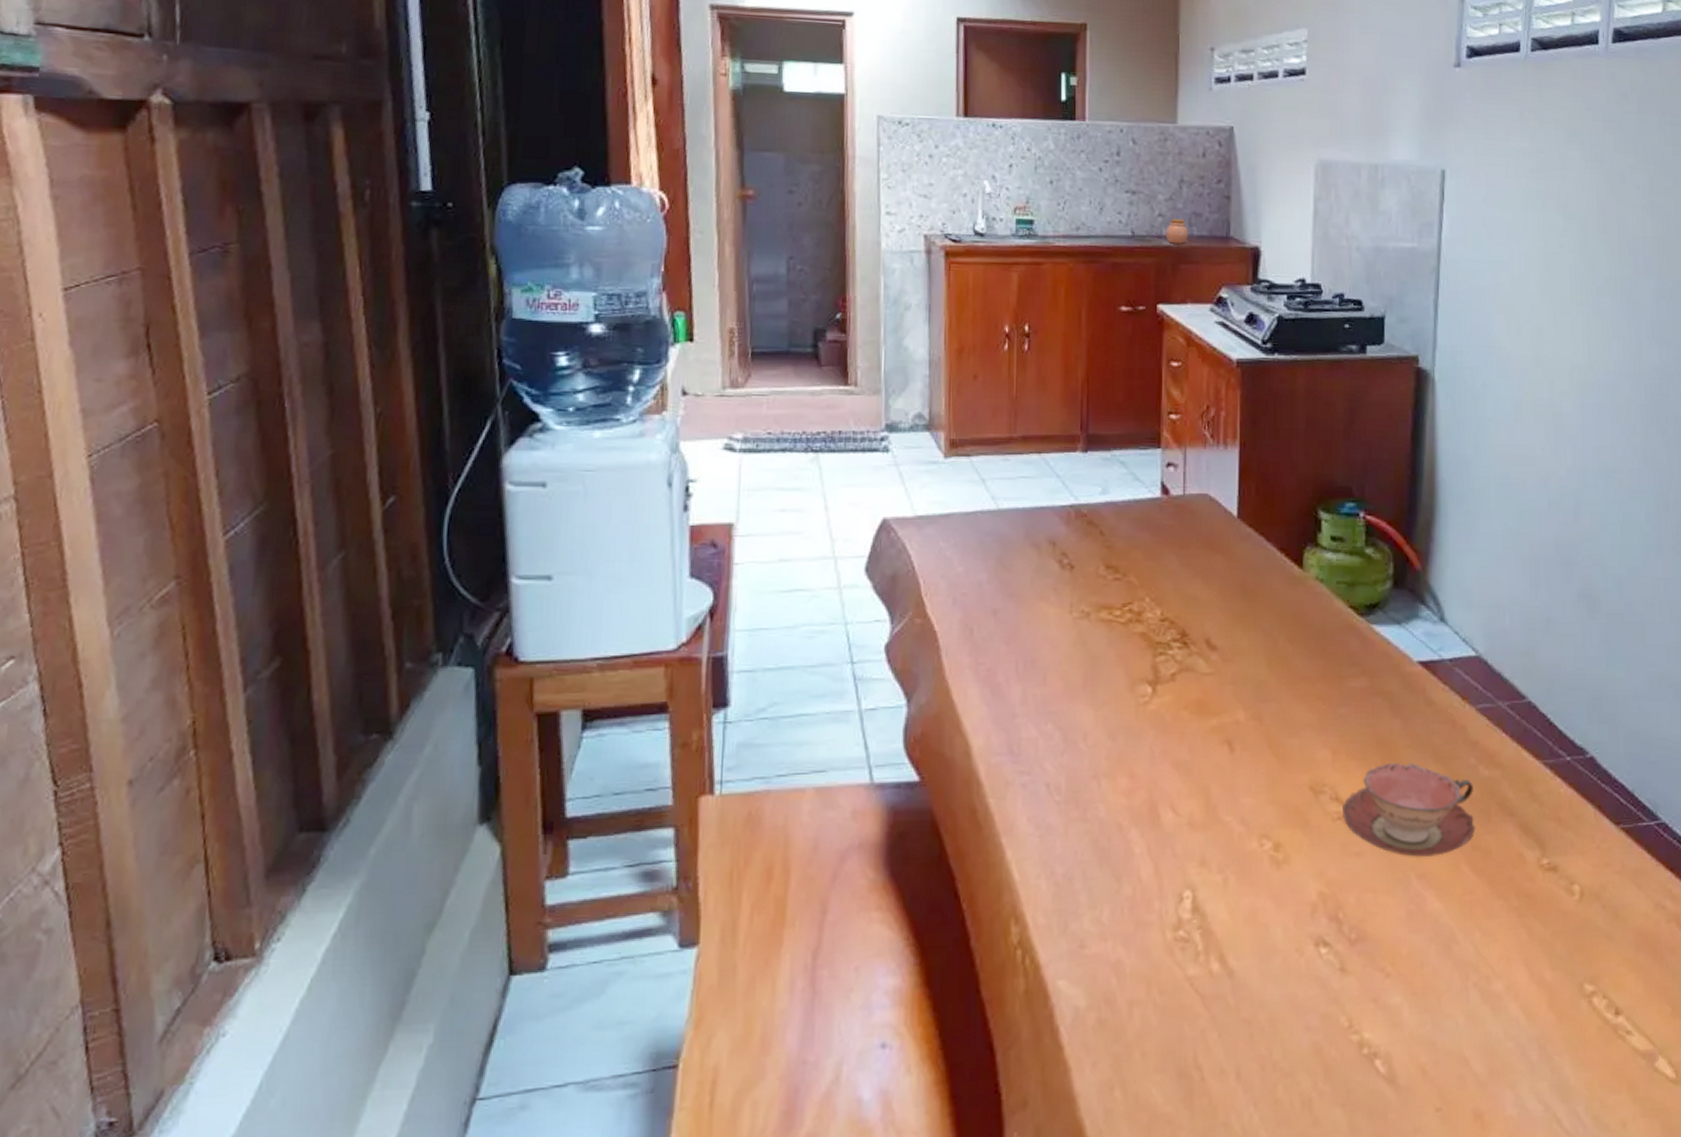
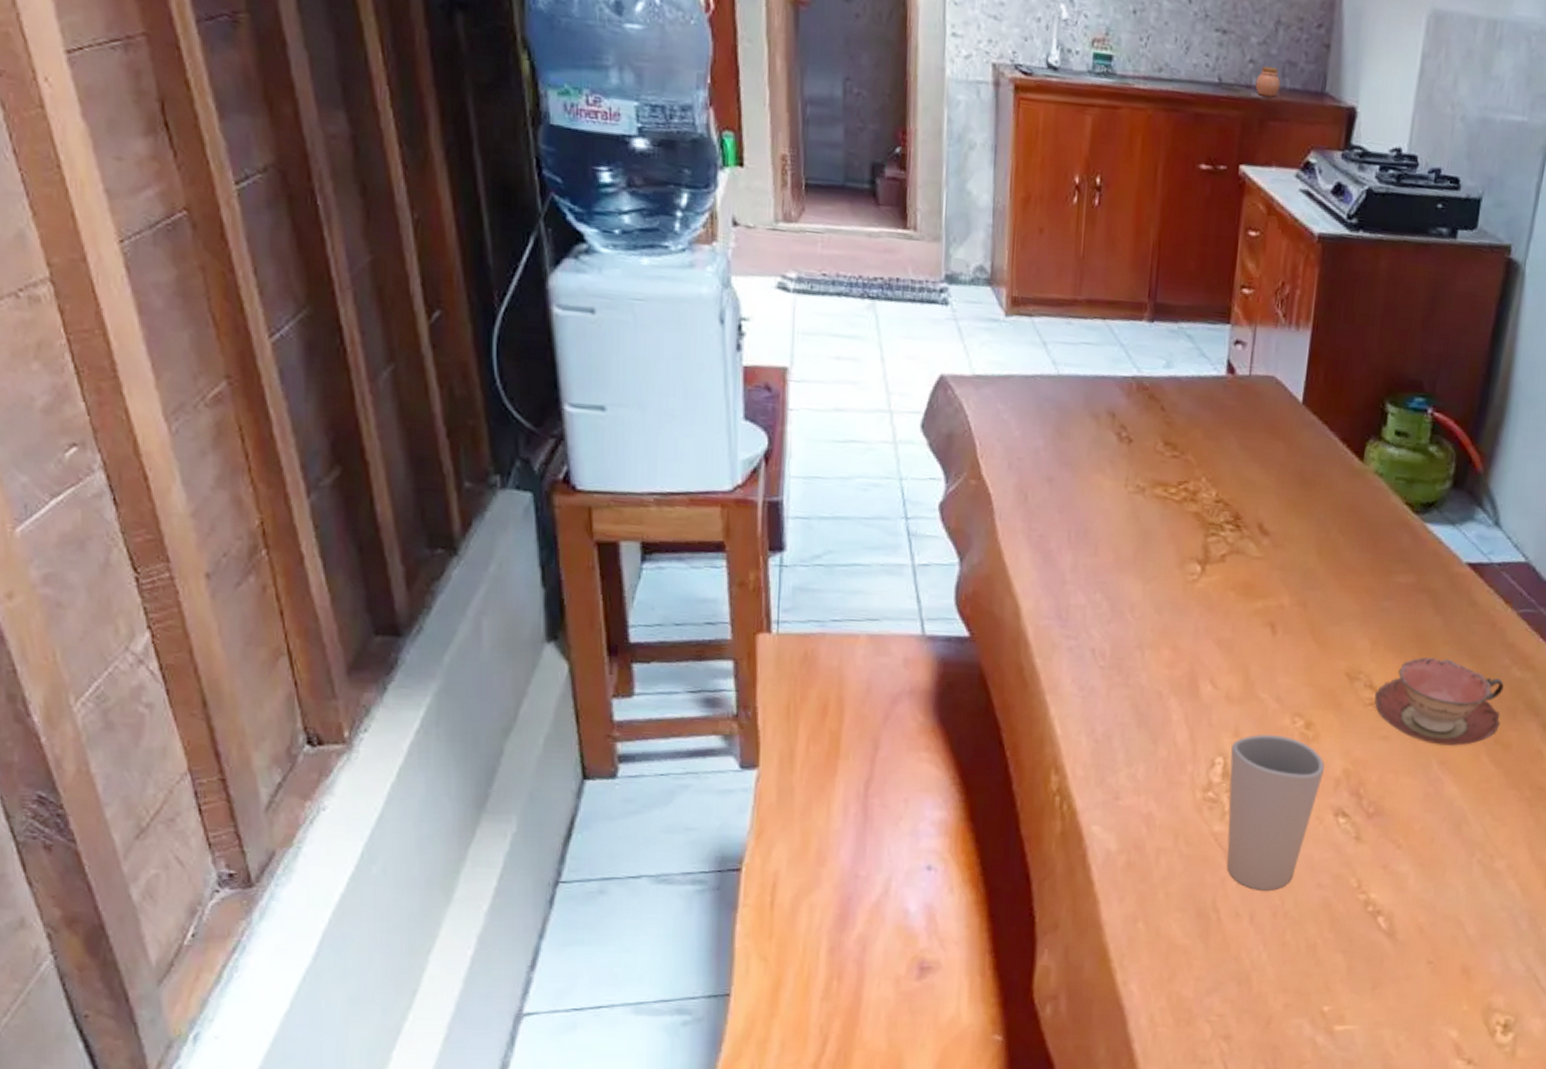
cup: none [1198,861,1298,1040] -> present [1227,735,1324,891]

